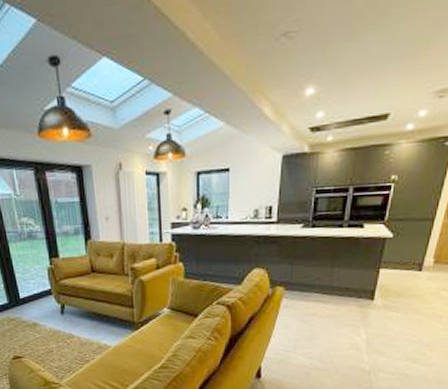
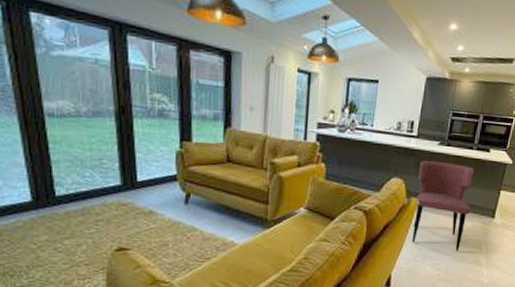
dining chair: none [280,245,347,339] -> present [412,160,475,252]

